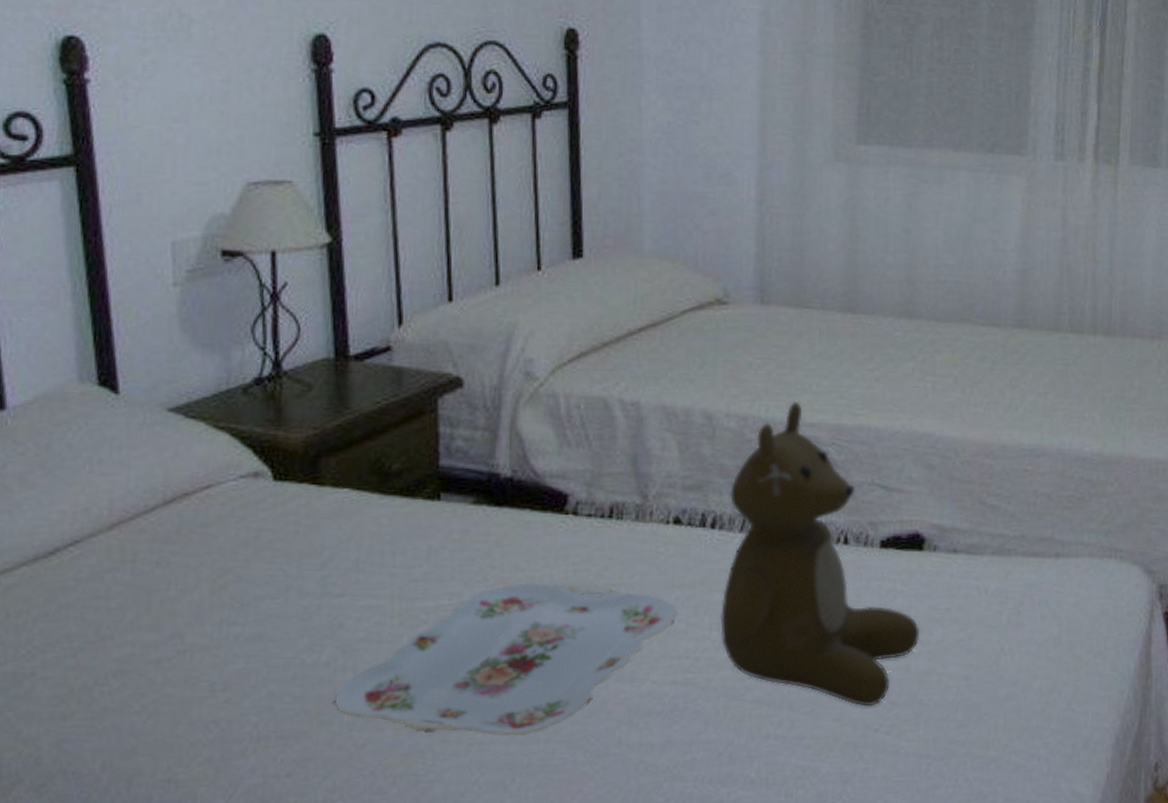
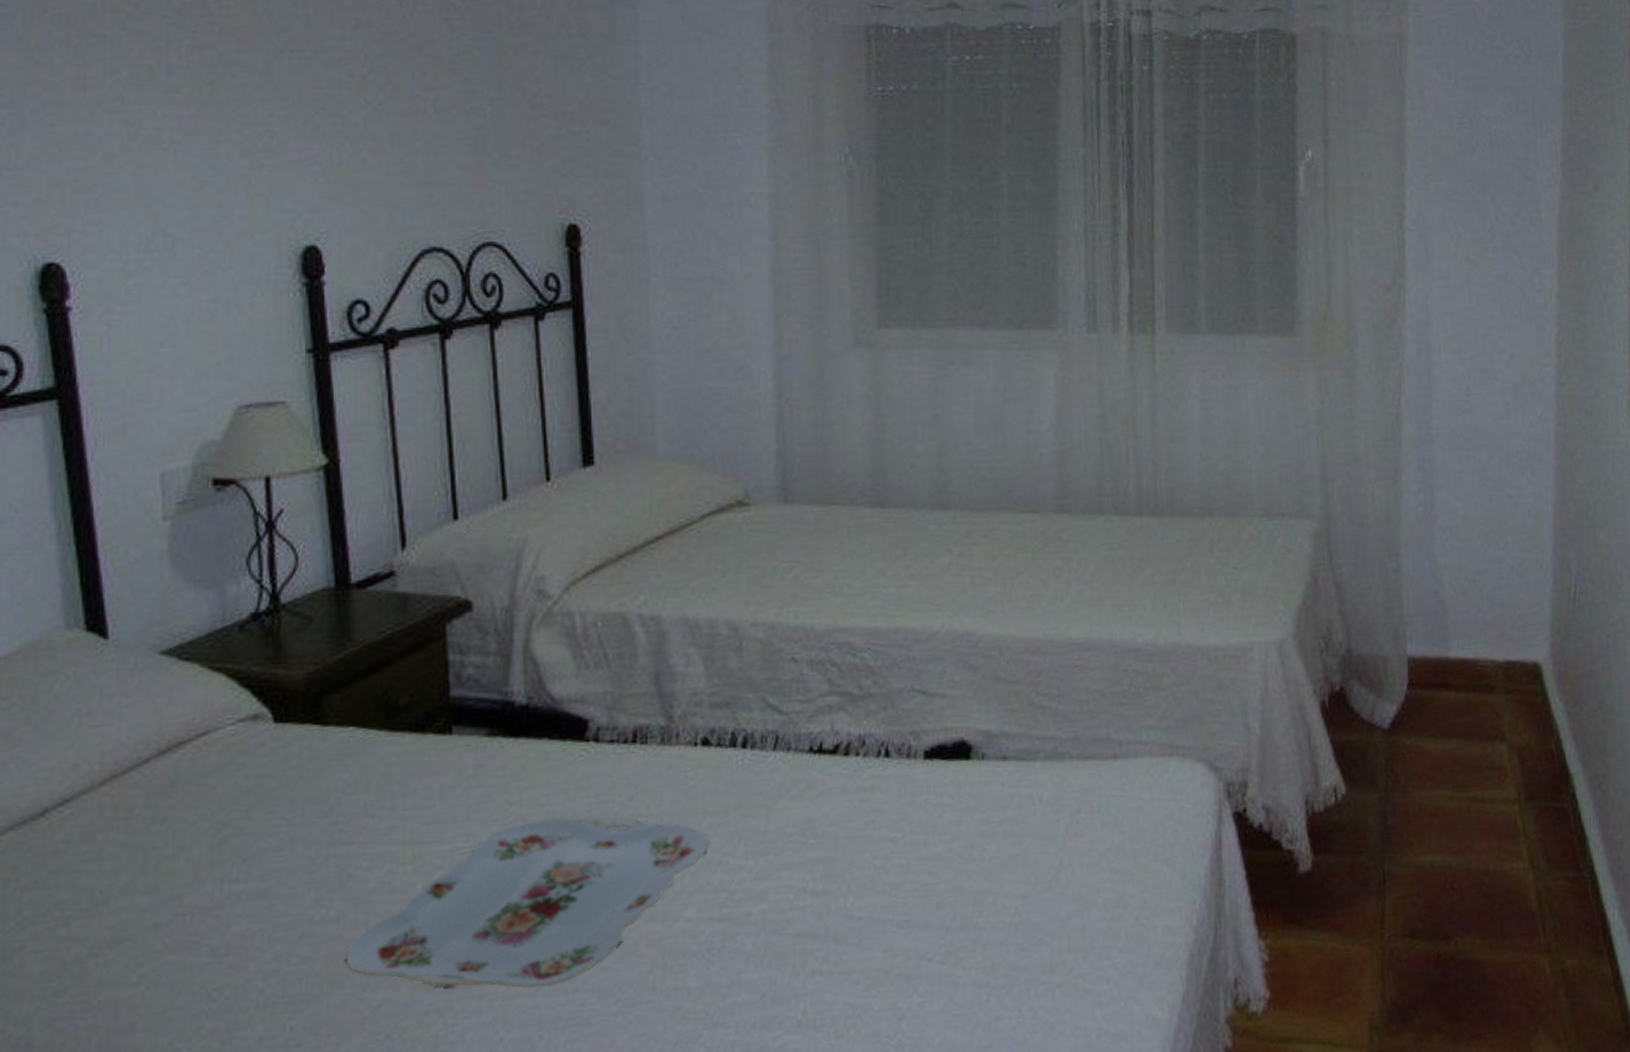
teddy bear: present [720,401,920,707] -> none [756,605,972,935]

